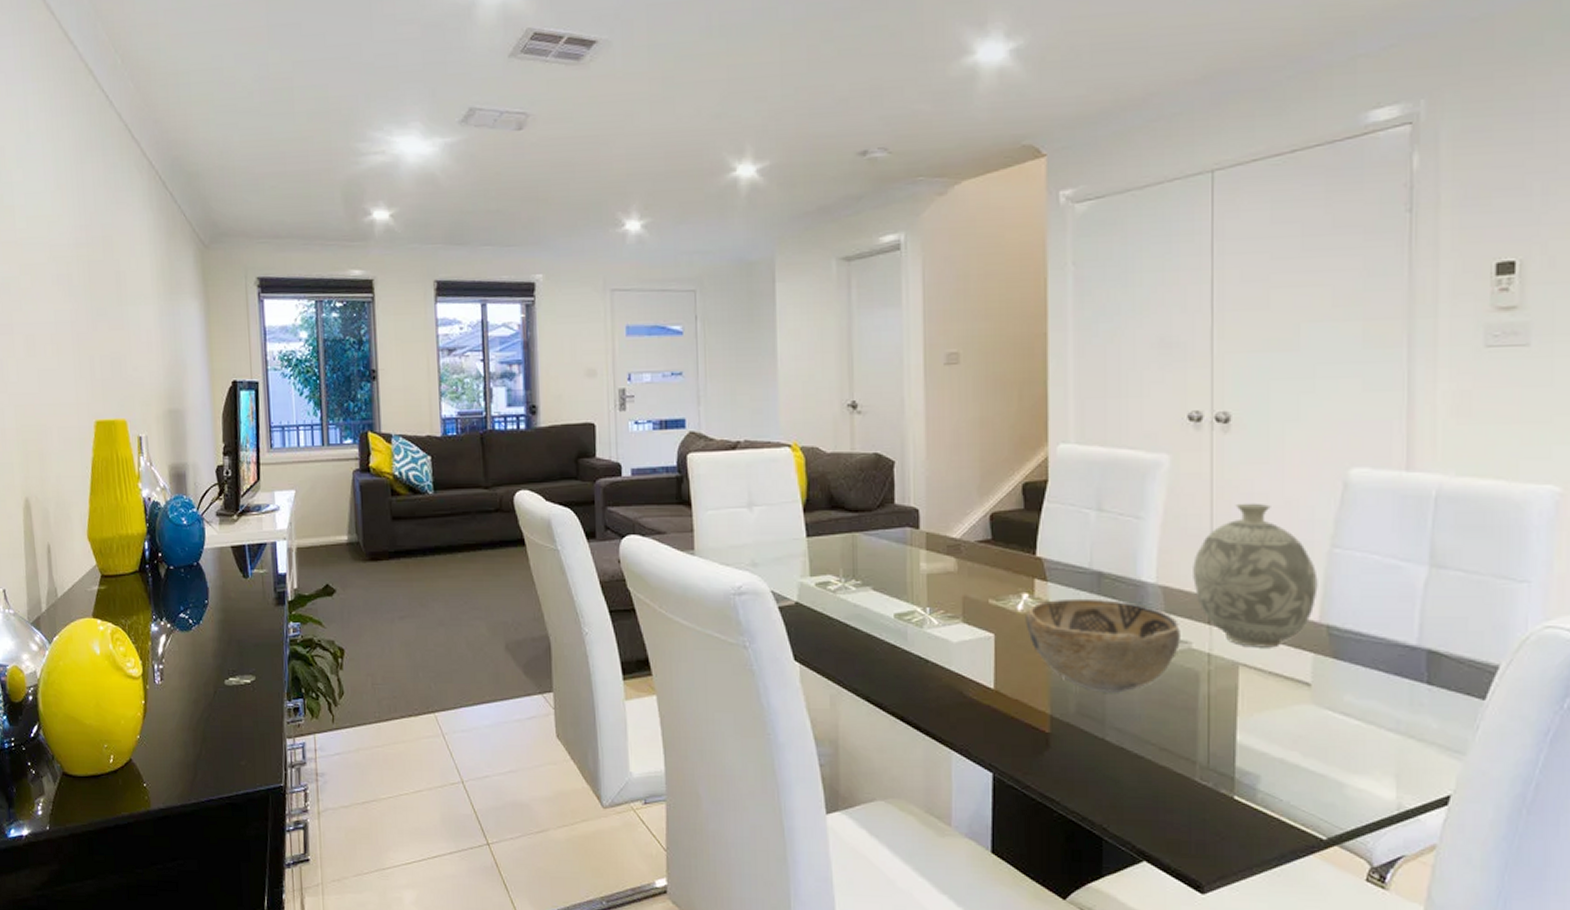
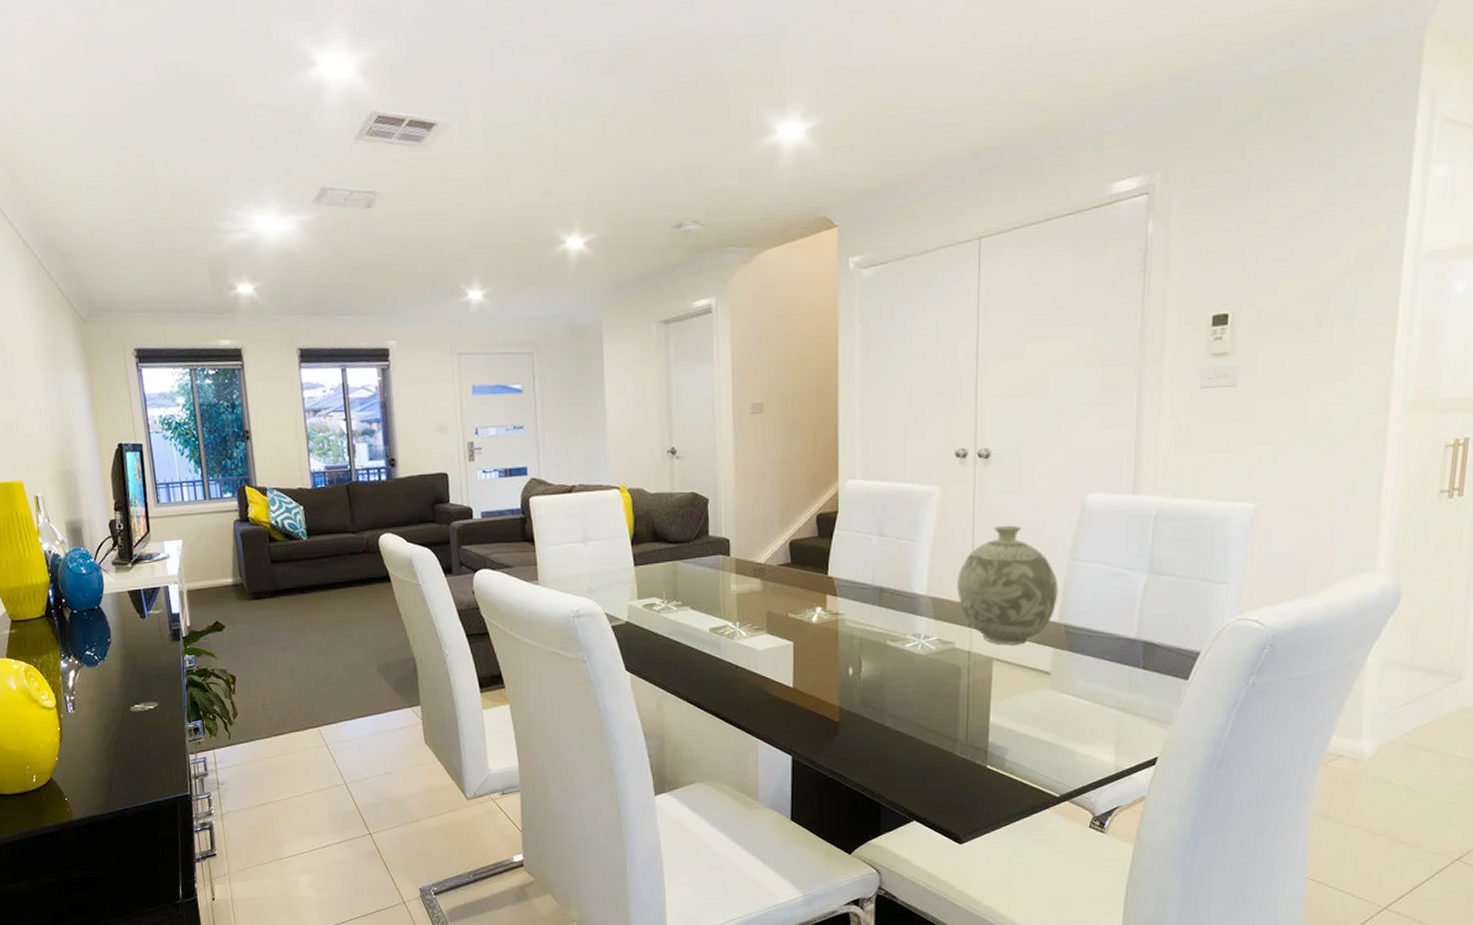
decorative bowl: present [1025,598,1180,693] -> none [819,609,946,687]

